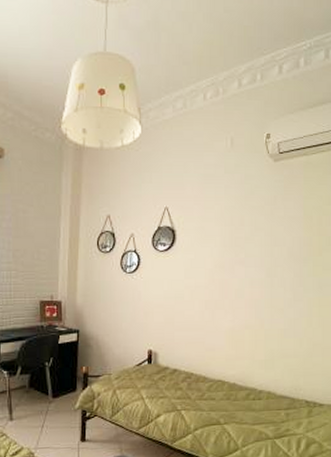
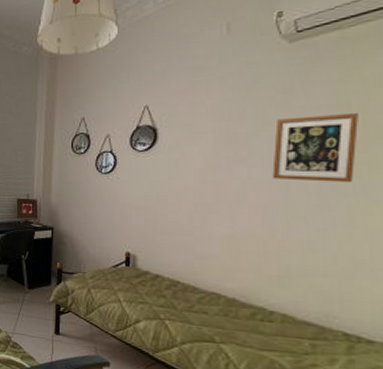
picture frame: none [262,225,316,281] -> present [272,113,358,183]

